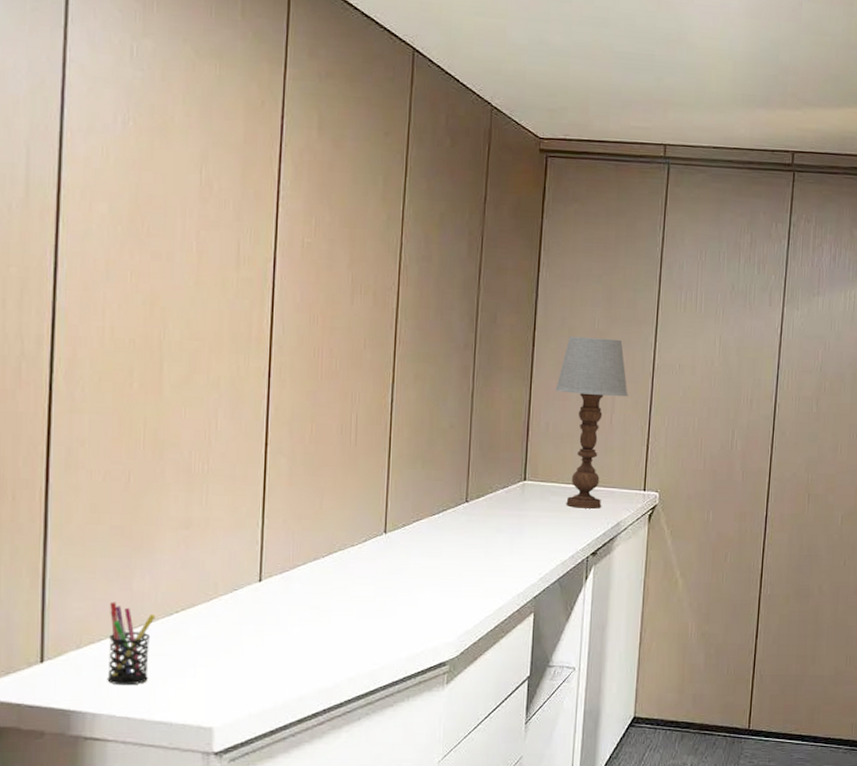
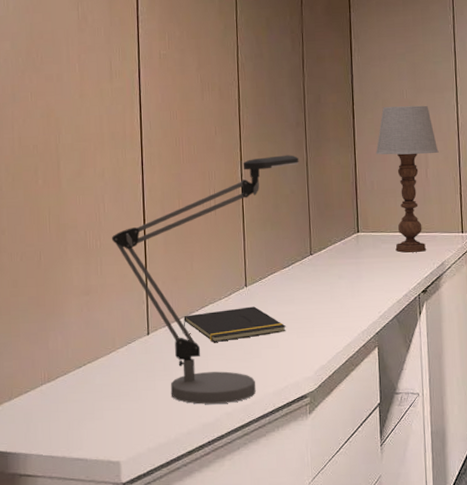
pen holder: present [107,602,156,686] -> none [32,359,68,429]
desk lamp: none [222,381,463,667] -> present [111,155,299,404]
notepad: none [302,556,429,596] -> present [182,306,286,342]

